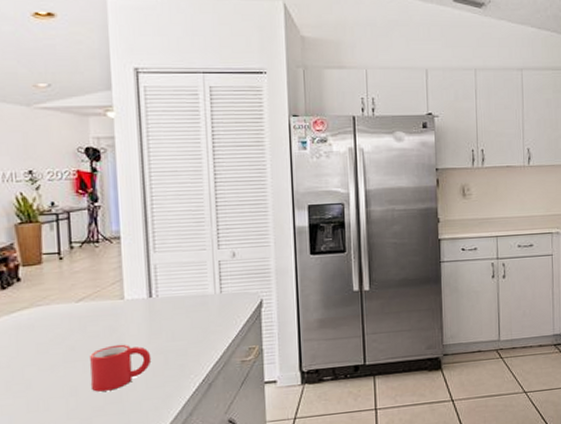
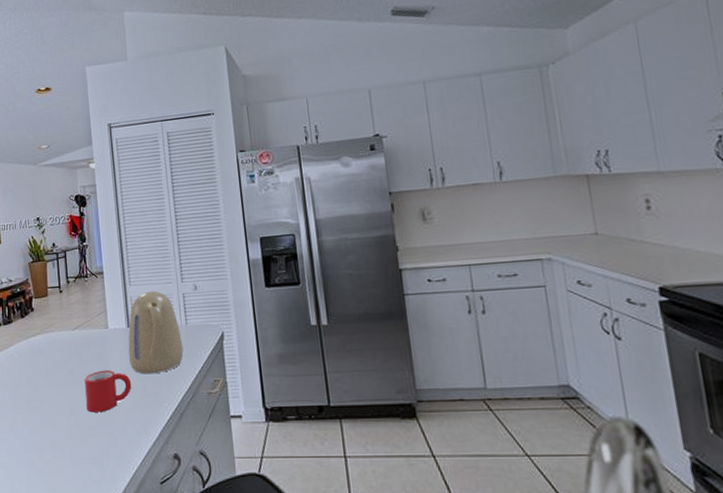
kettle: none [149,257,216,347] -> present [128,290,184,374]

